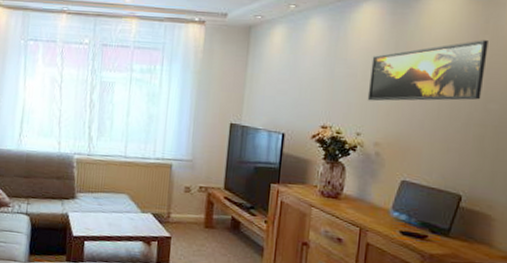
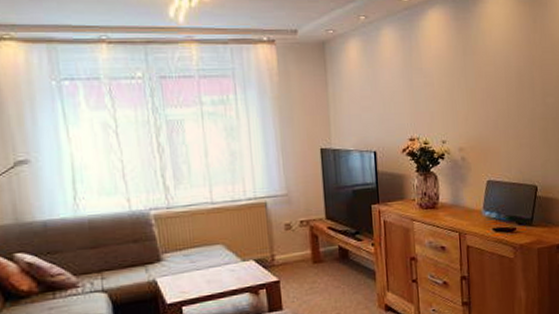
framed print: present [367,40,488,102] -> none [444,39,540,108]

